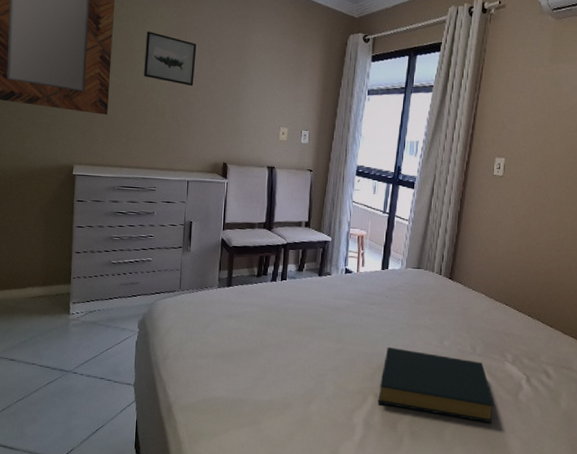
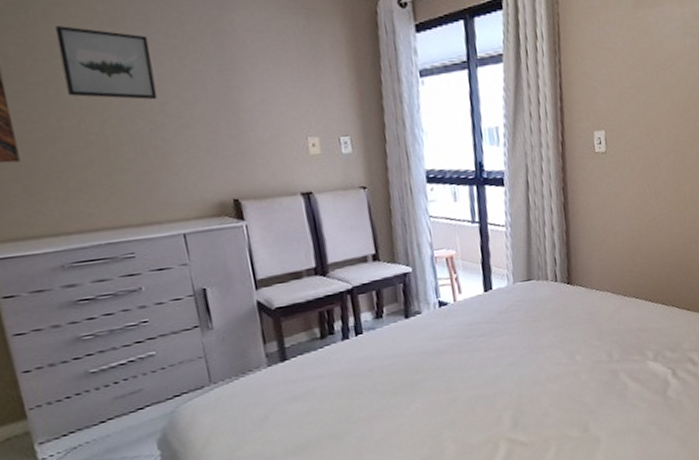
hardback book: present [378,346,495,424] -> none [509,368,645,449]

